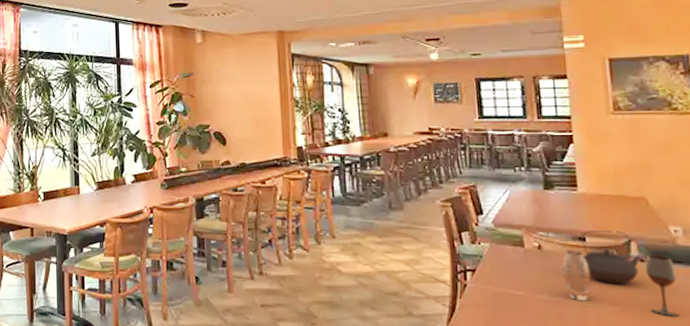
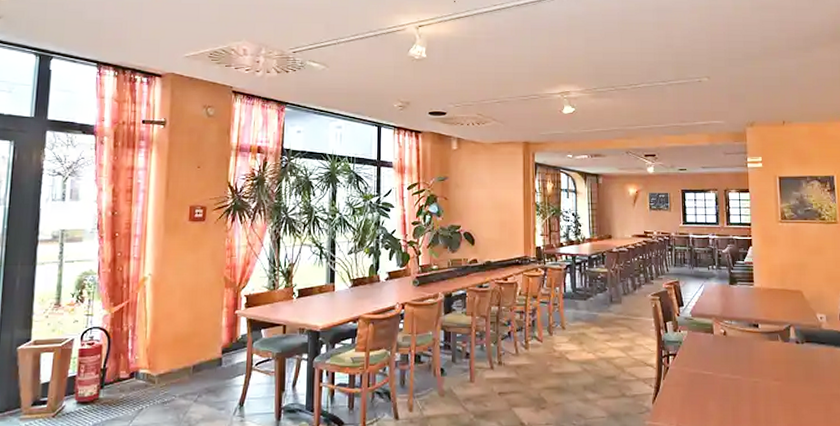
vase: present [562,249,591,302] -> none [741,334,761,378]
teapot: present [581,230,641,285] -> none [755,318,797,363]
wine glass: present [646,255,679,316] -> none [800,338,822,387]

